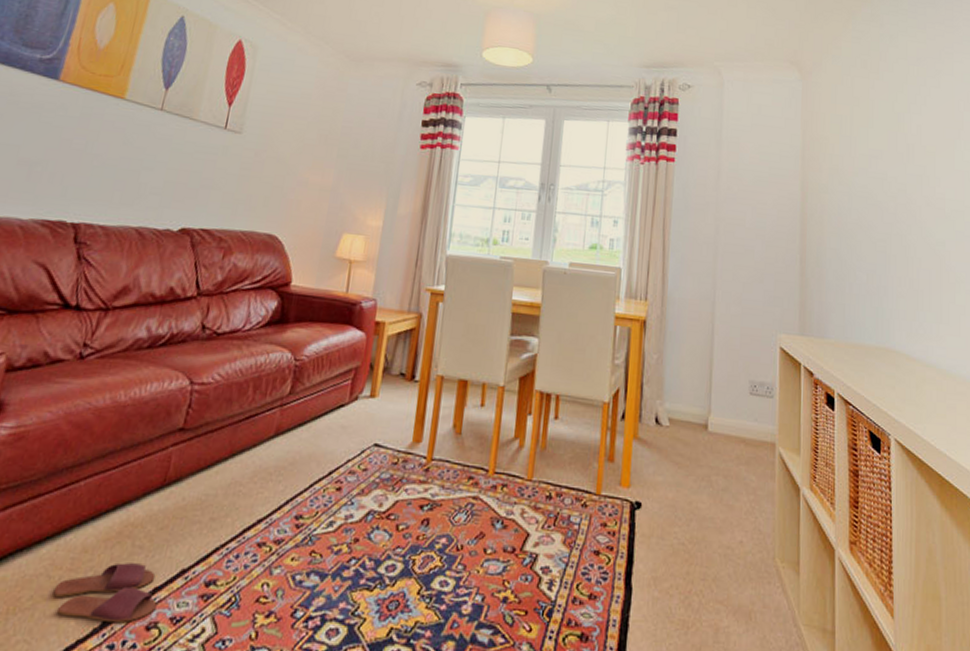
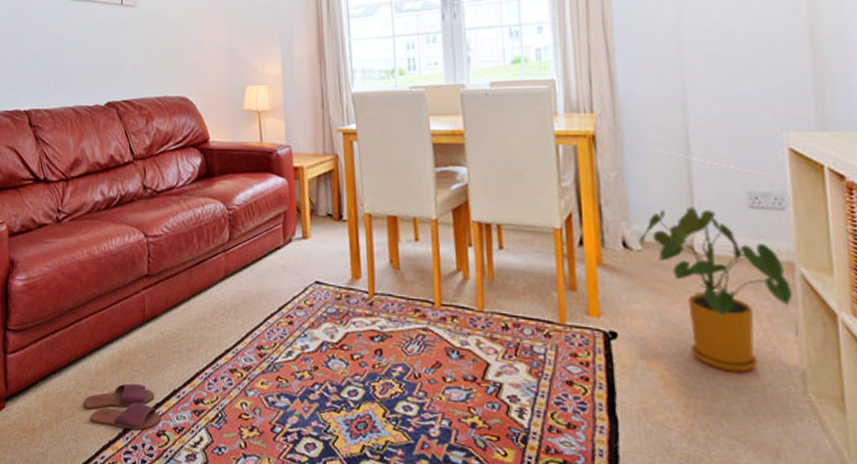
house plant: none [668,390,772,541] -> present [639,207,792,373]

